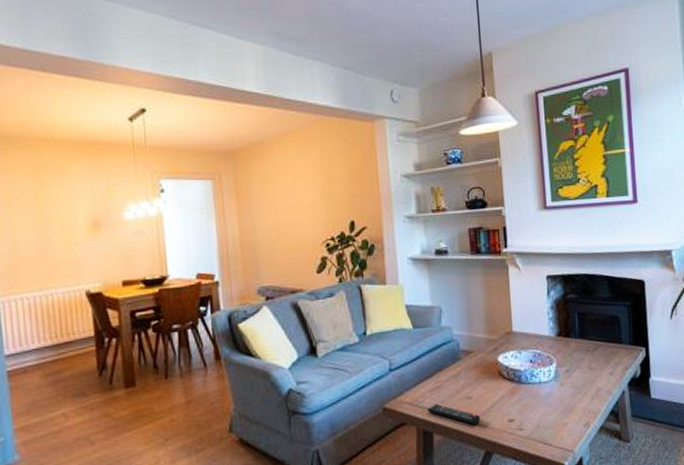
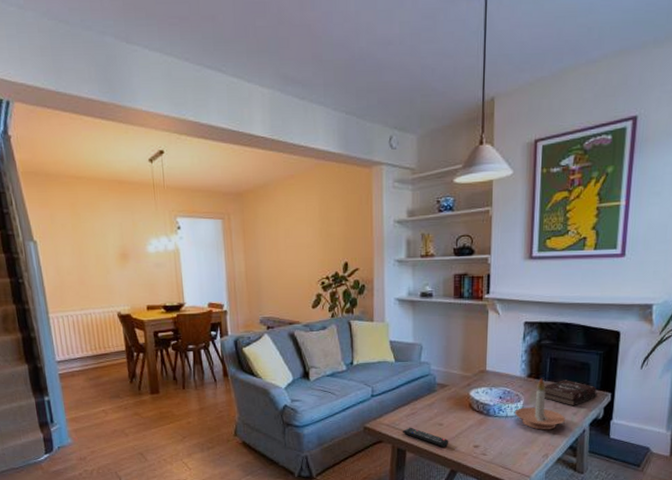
candle holder: none [548,336,602,395] -> present [515,378,565,430]
hardback book: none [575,336,632,366] -> present [543,380,597,406]

